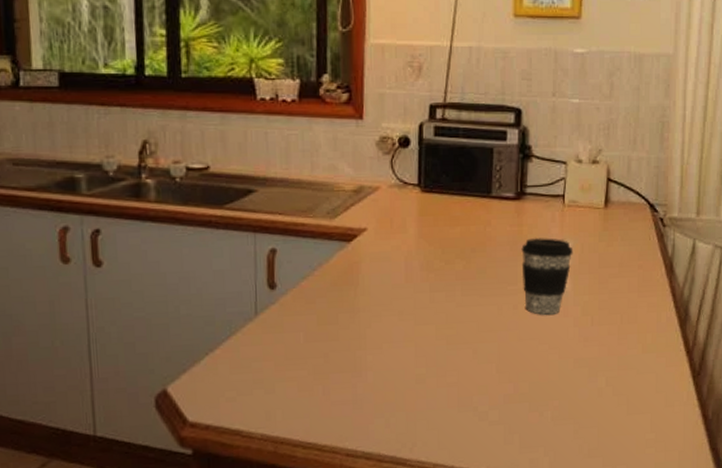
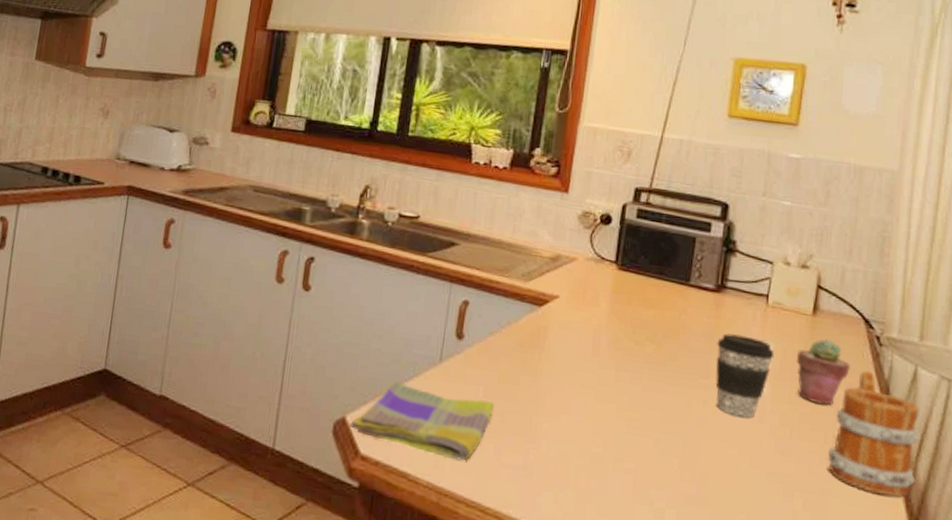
dish towel: none [172,343,318,409] -> present [349,381,495,461]
potted succulent: none [593,228,639,290] -> present [796,339,850,405]
mug: none [625,252,699,359] -> present [828,370,919,497]

